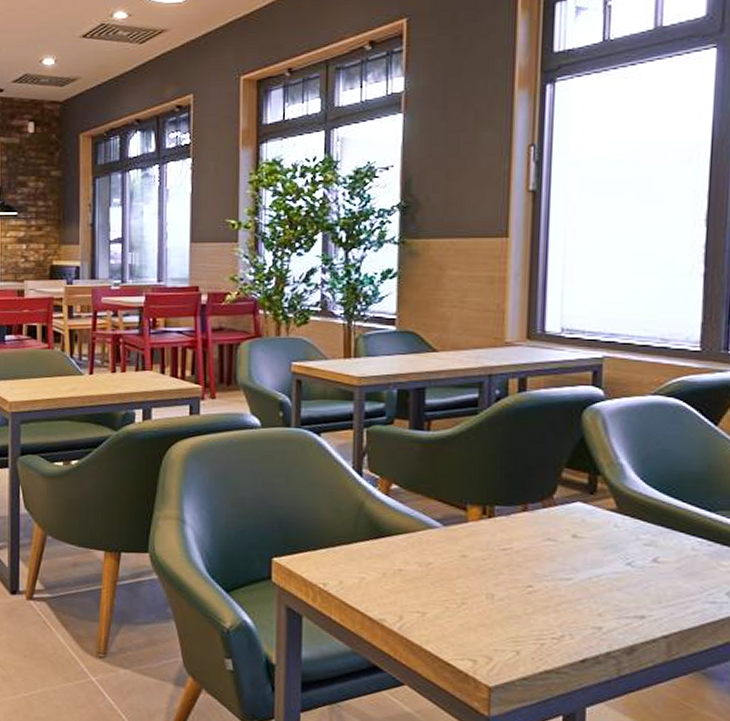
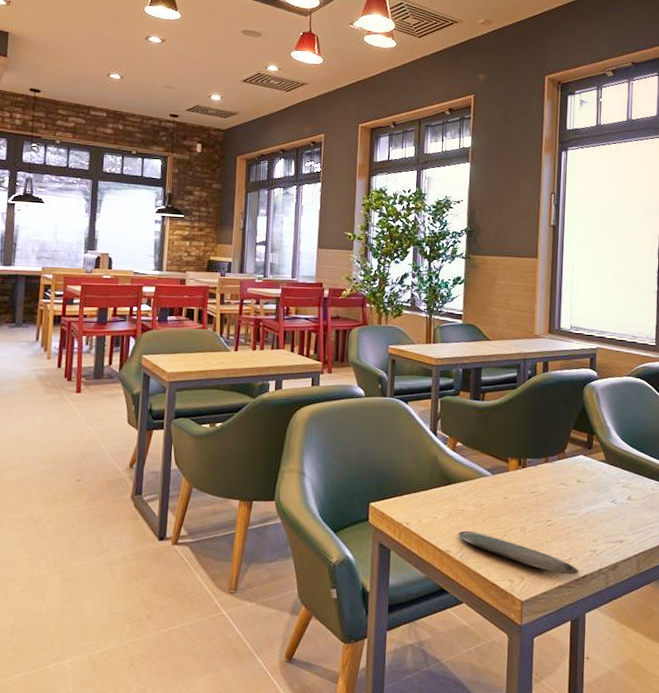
oval tray: none [395,595,576,658] -> present [458,530,579,575]

